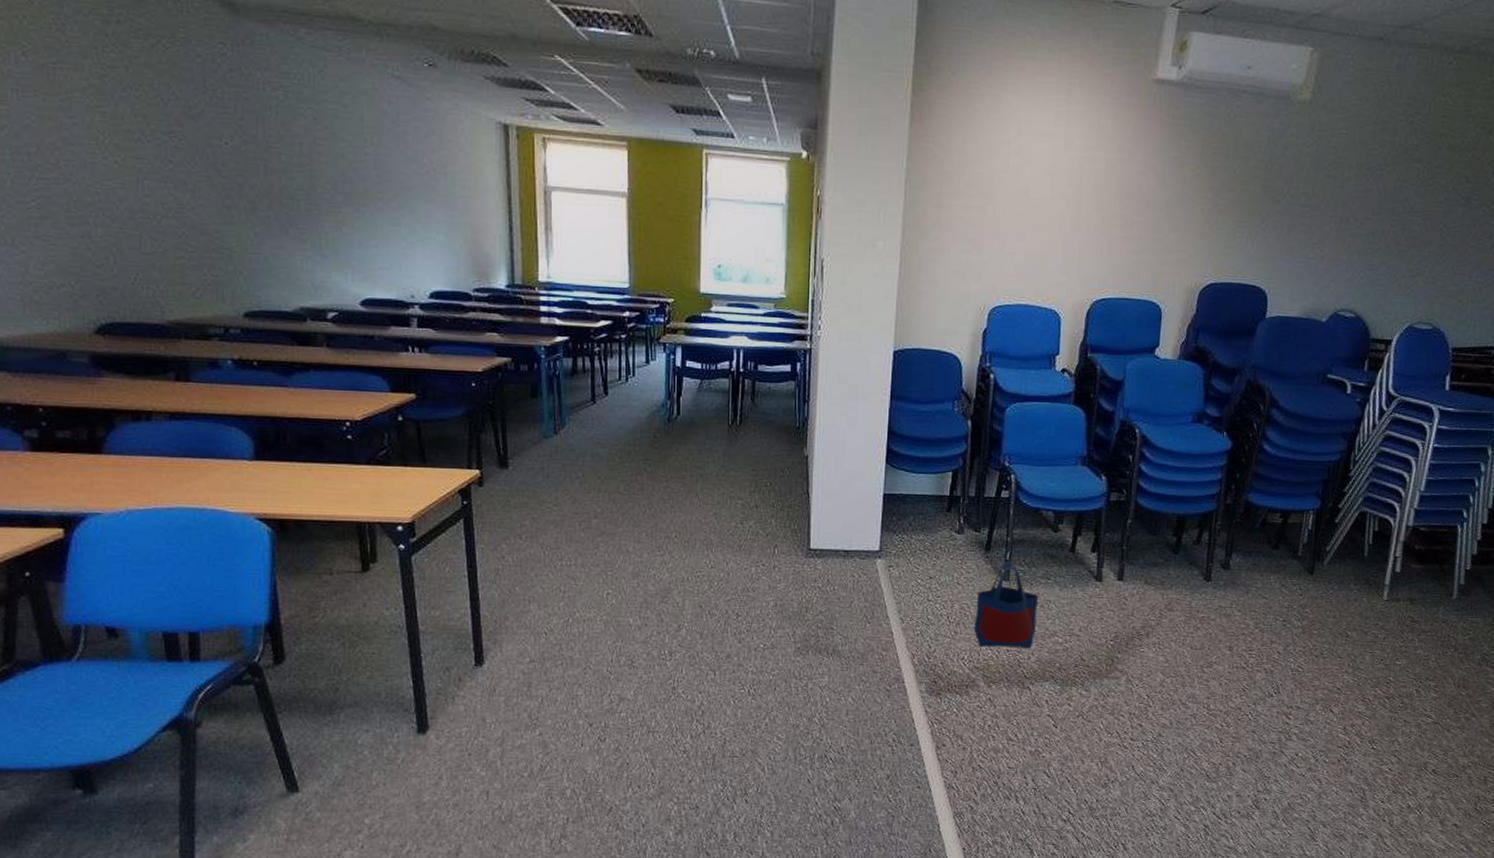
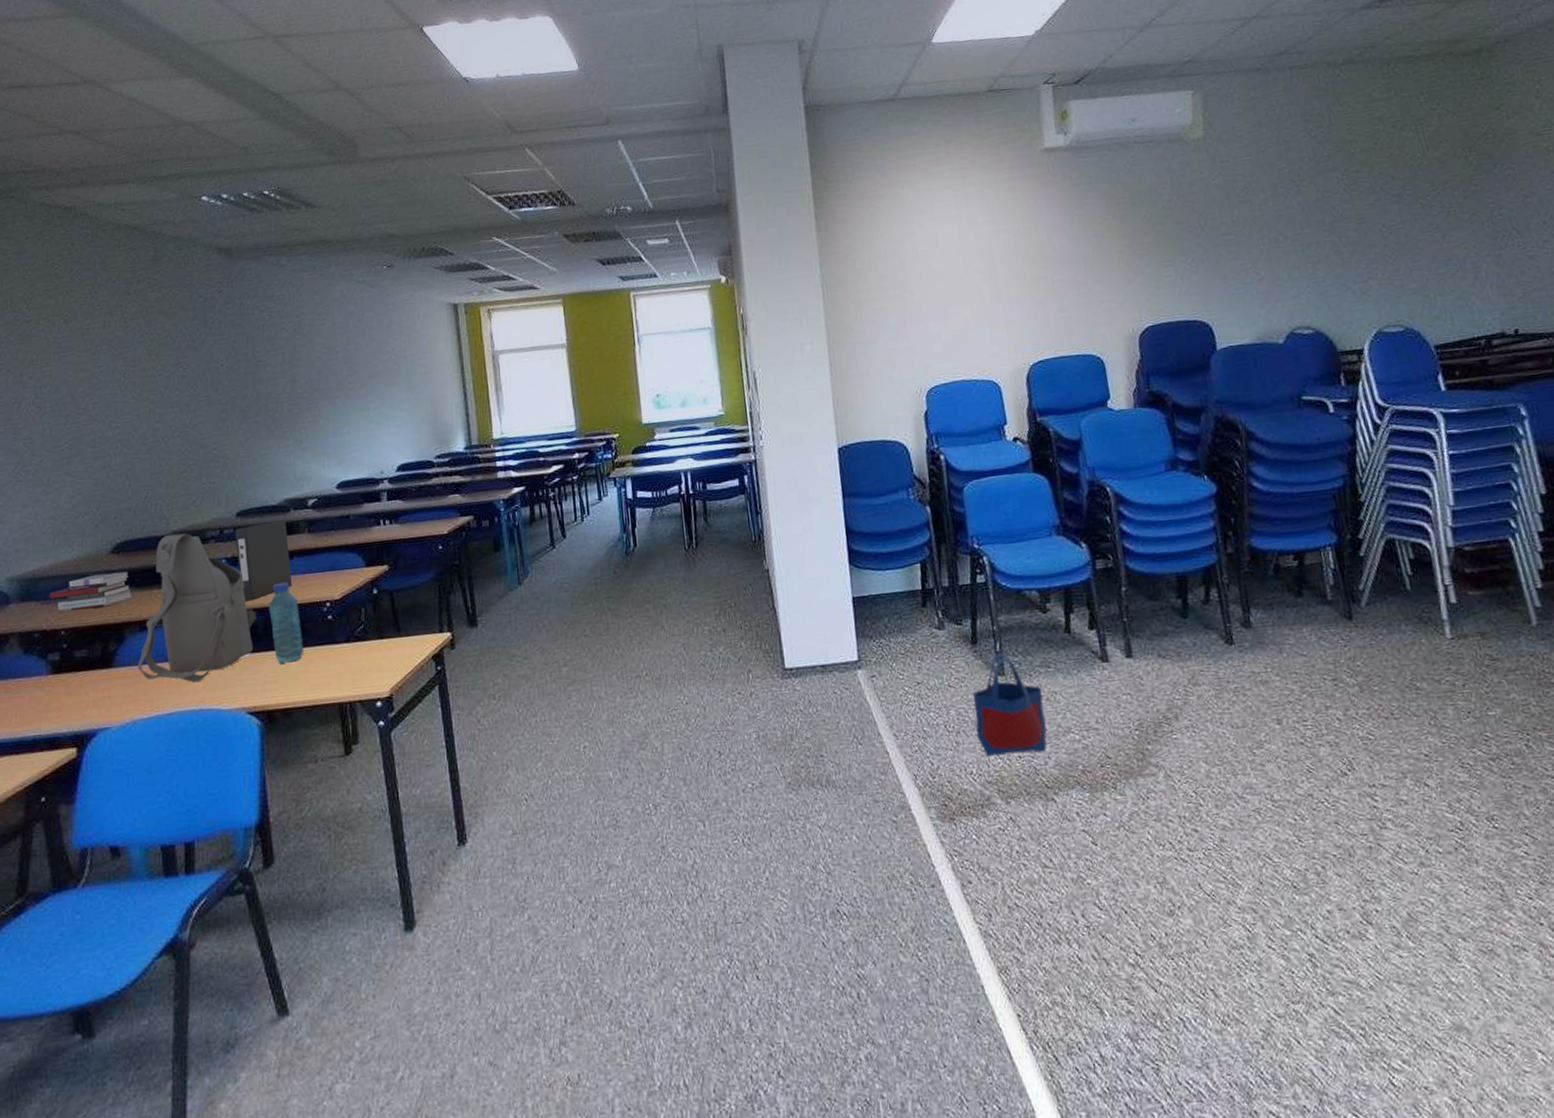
books: none [22,354,122,390] -> present [49,571,132,611]
shoulder bag: none [131,325,267,480] -> present [138,533,256,682]
binder: none [242,328,309,408] -> present [235,519,293,601]
water bottle: none [281,394,320,476] -> present [269,582,304,664]

